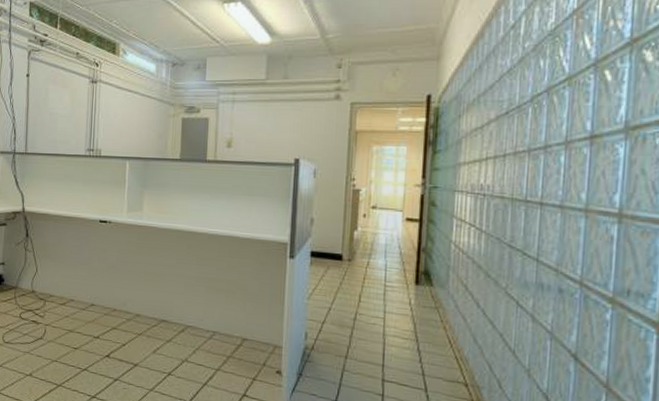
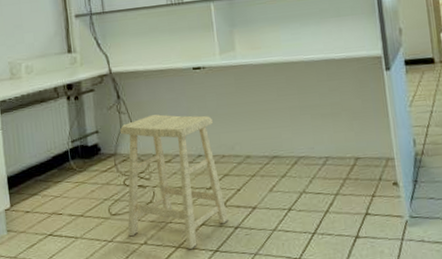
stool: none [16,257,111,391] -> present [120,114,229,250]

